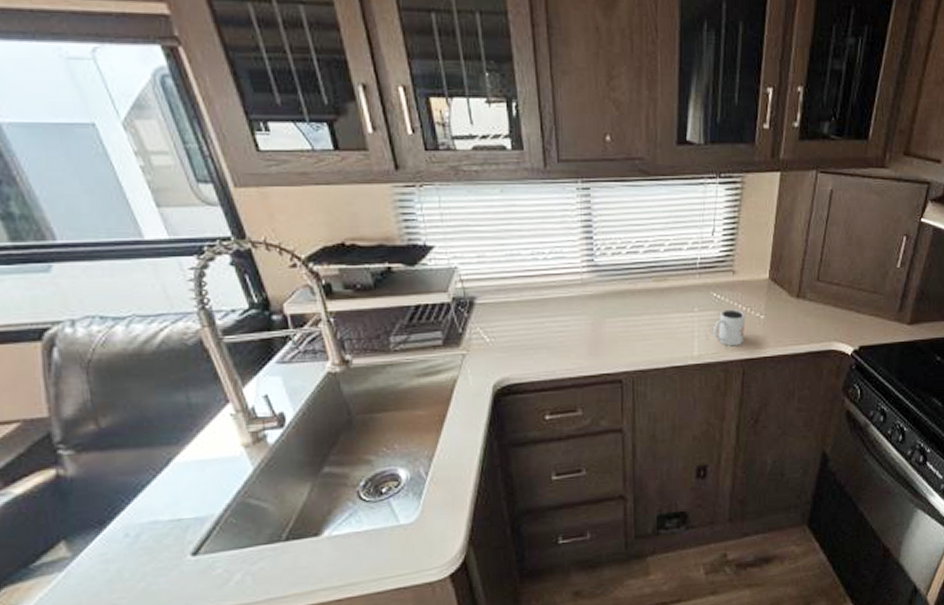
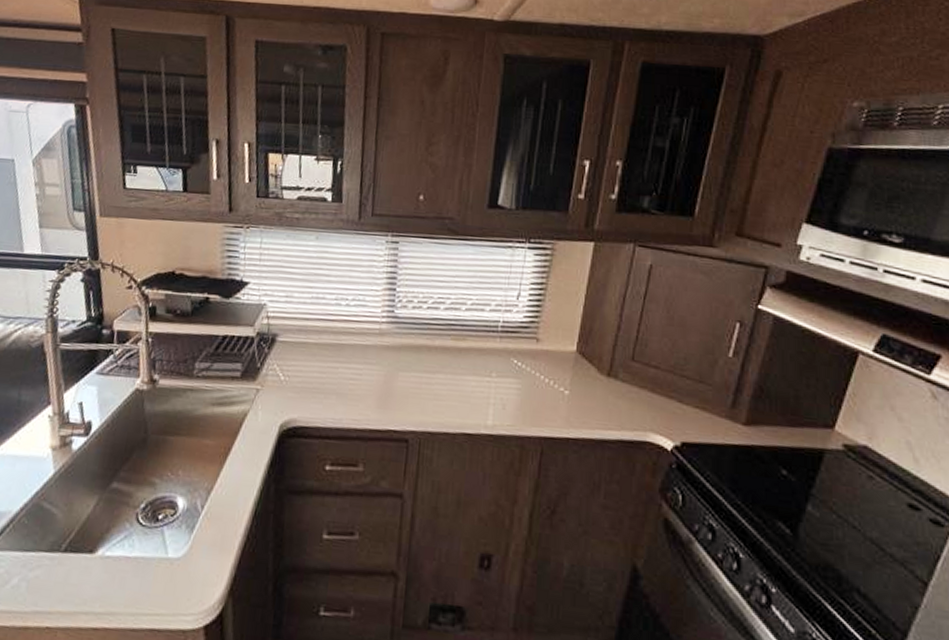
mug: present [713,309,746,347] -> none [511,379,548,421]

